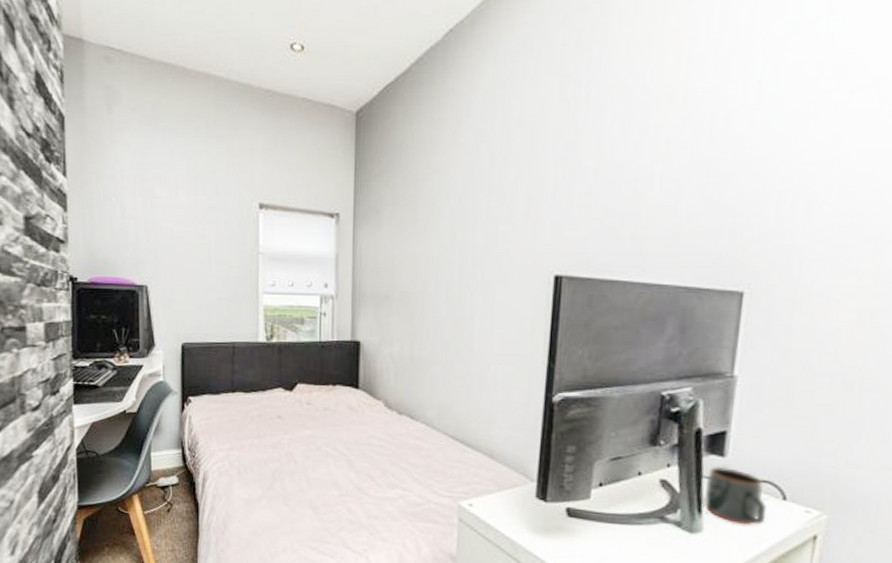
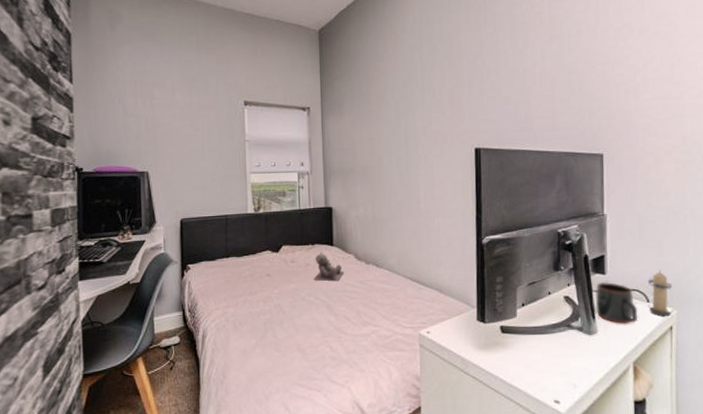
stuffed animal: none [332,395,370,432] -> present [313,252,344,282]
candle: none [783,458,826,521] -> present [647,270,673,316]

